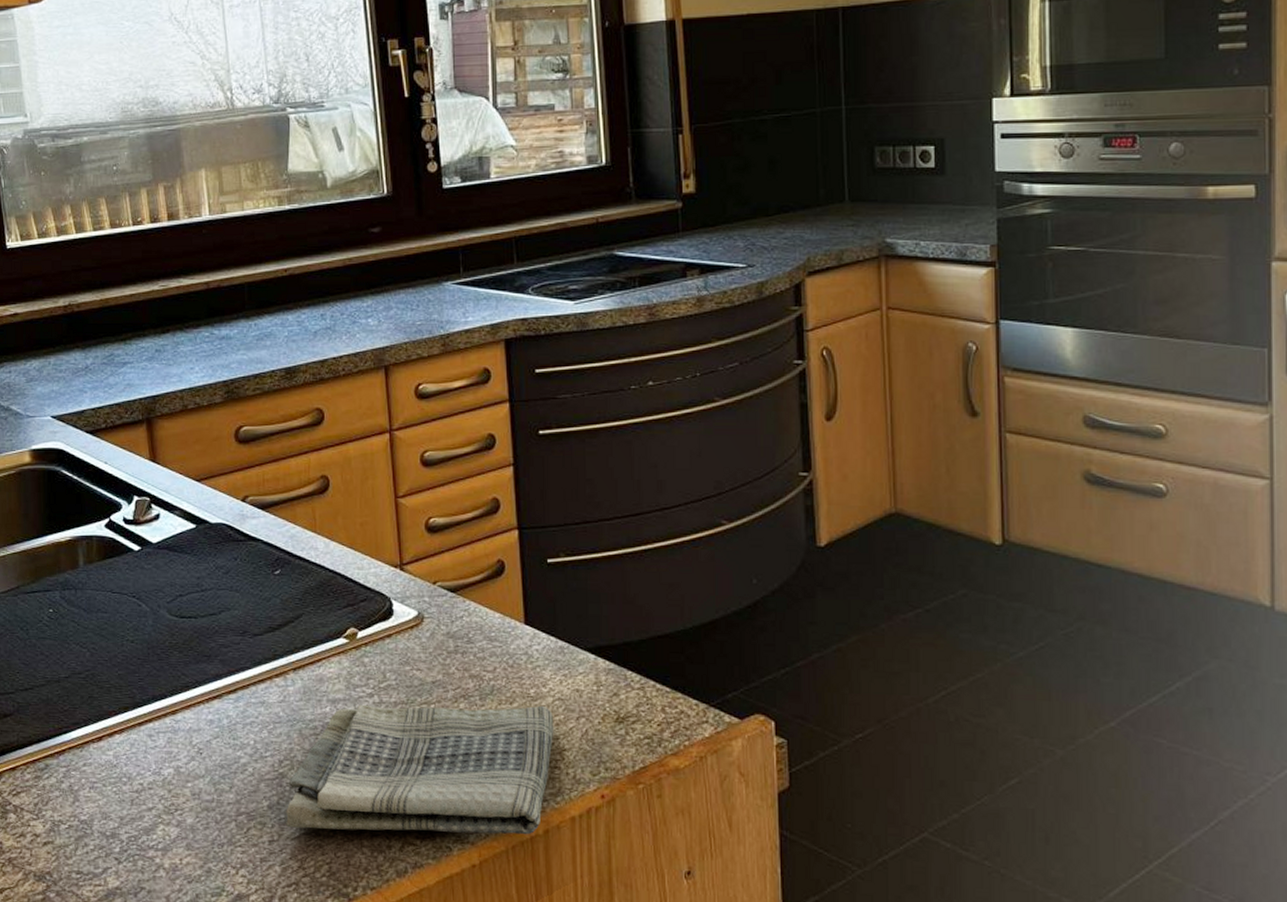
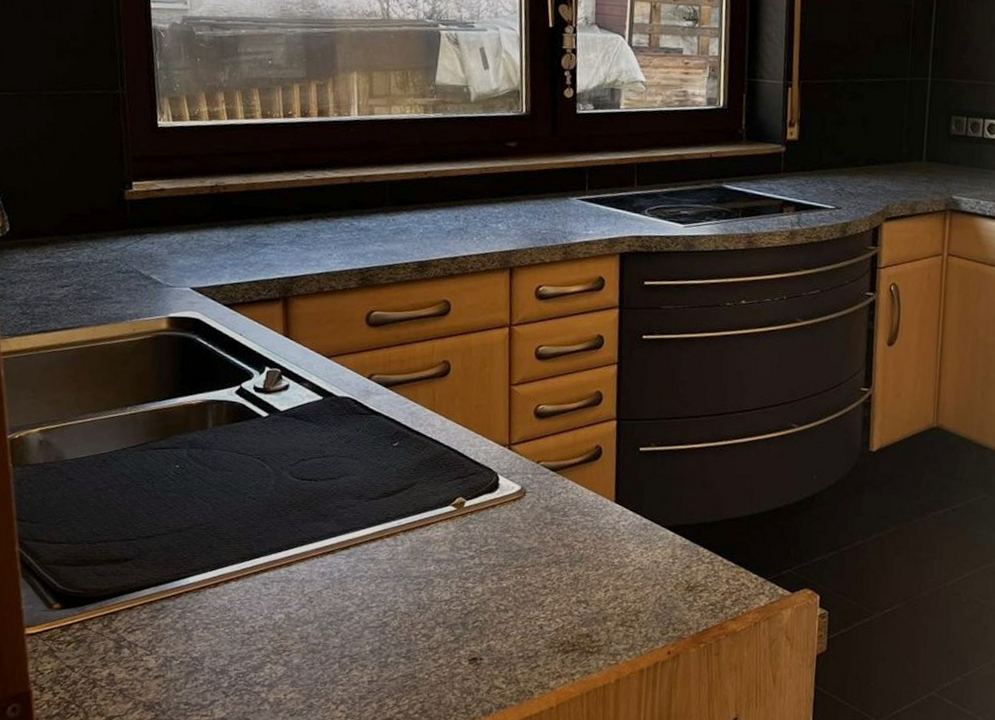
dish towel: present [286,704,554,835] -> none [385,565,633,683]

